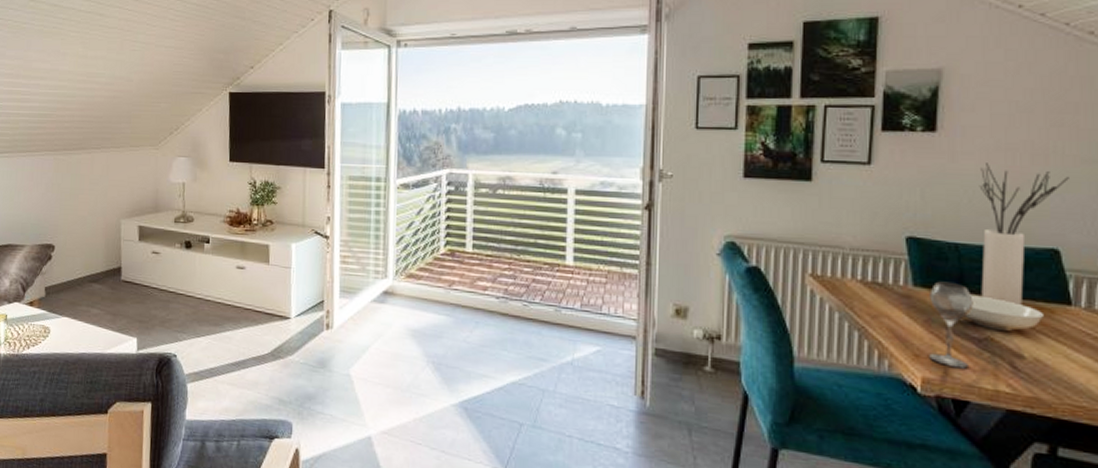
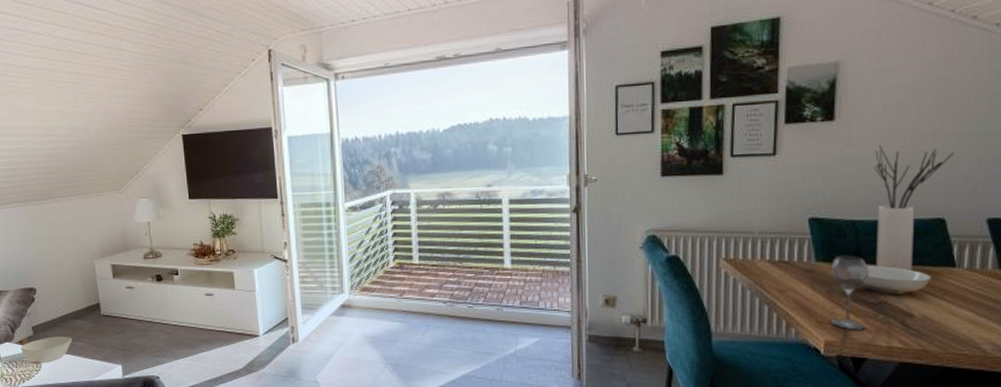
bowl: none [29,300,86,329] -> present [20,337,72,363]

